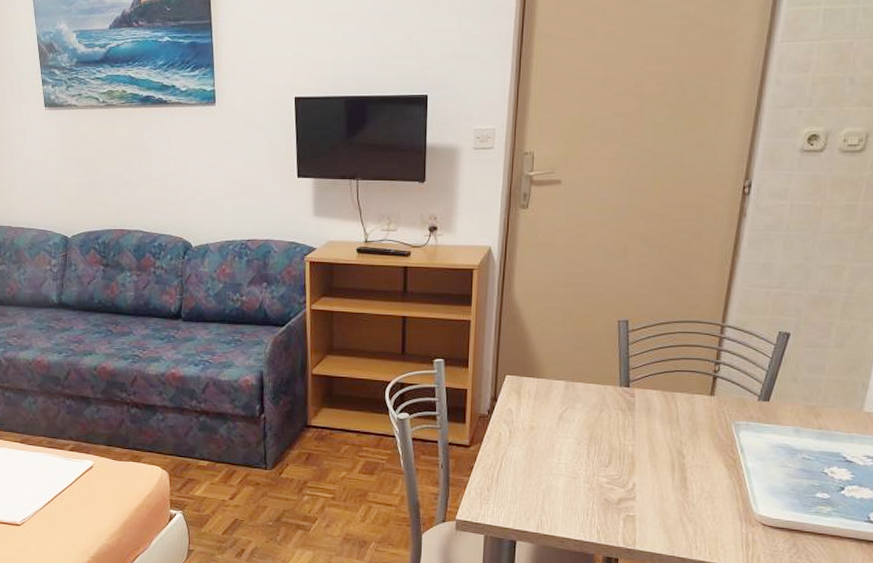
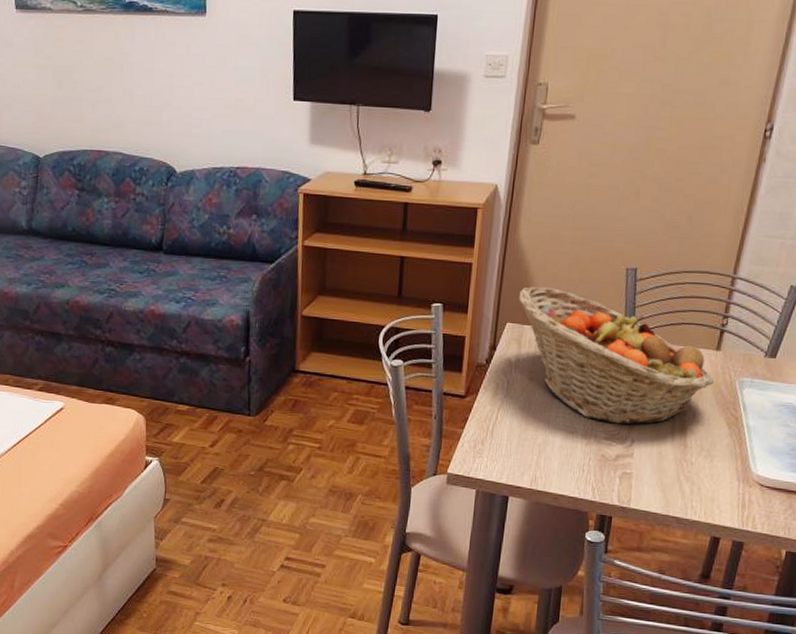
fruit basket: none [517,340,710,469] -> present [519,286,714,425]

